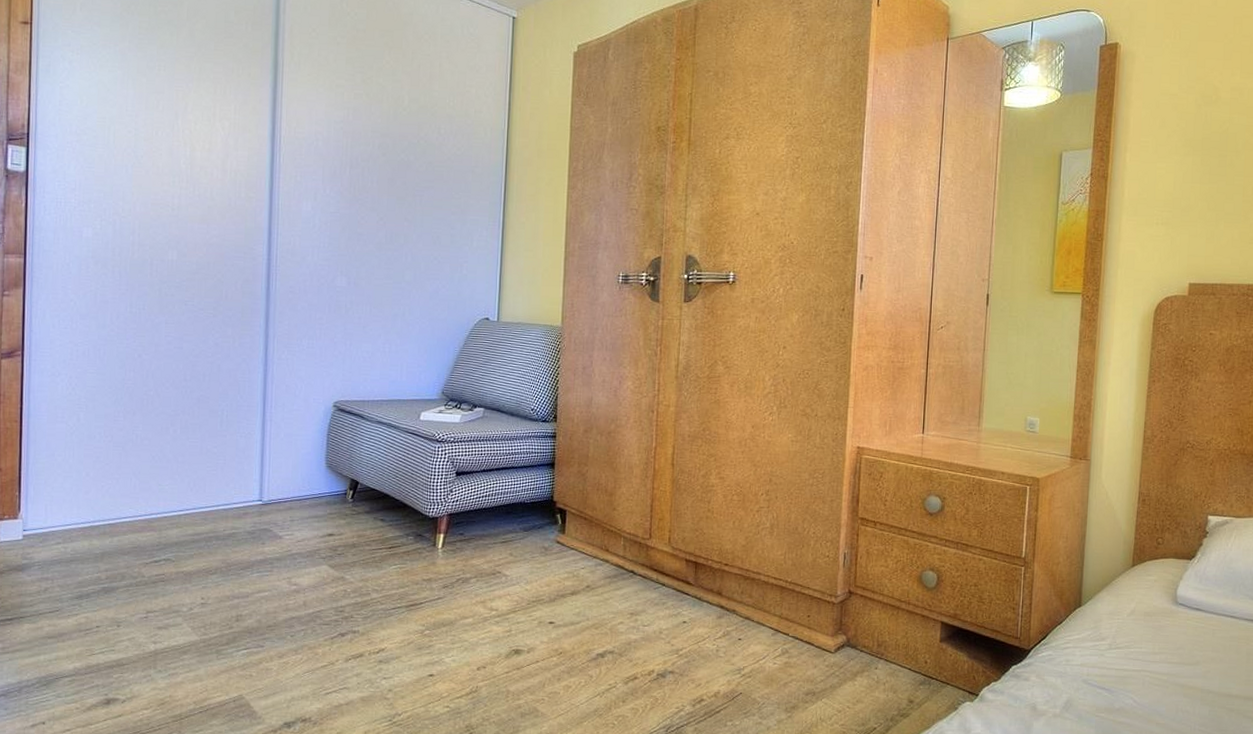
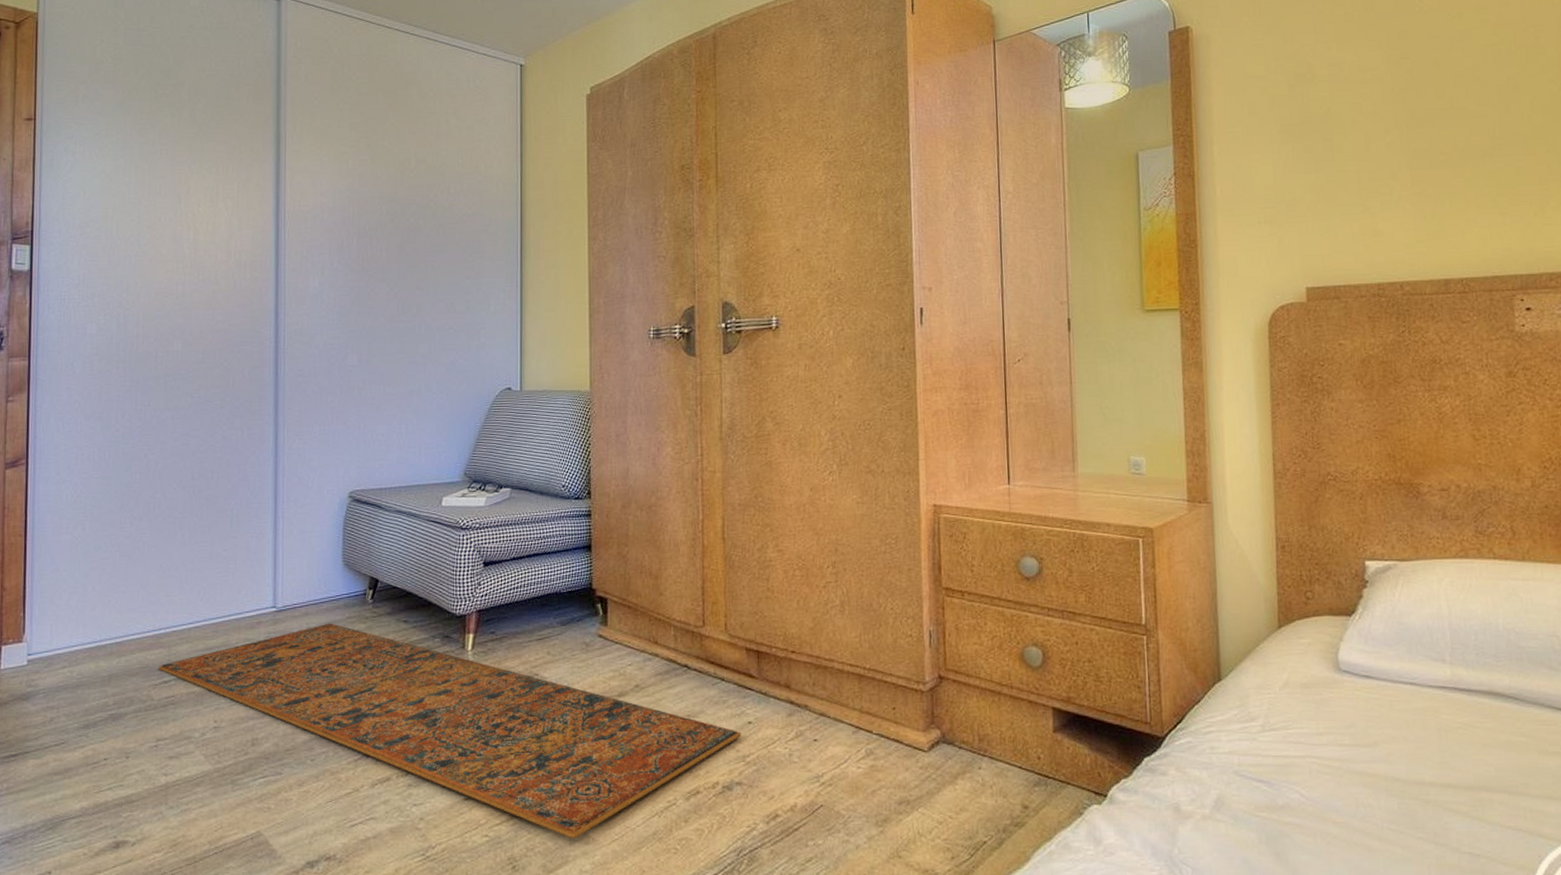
rug: none [149,517,677,712] -> present [158,623,742,839]

